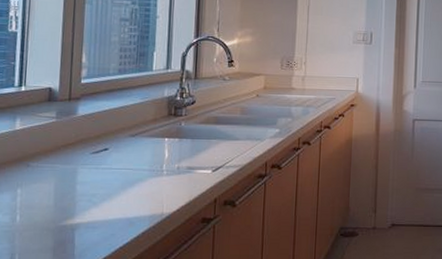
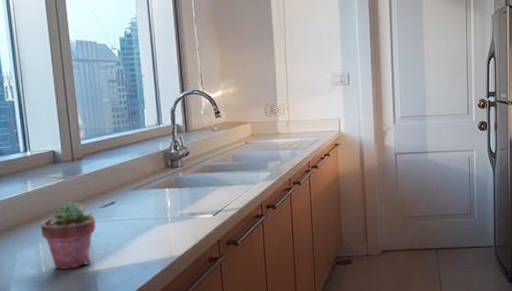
potted succulent: none [21,143,85,219] -> present [40,201,96,269]

